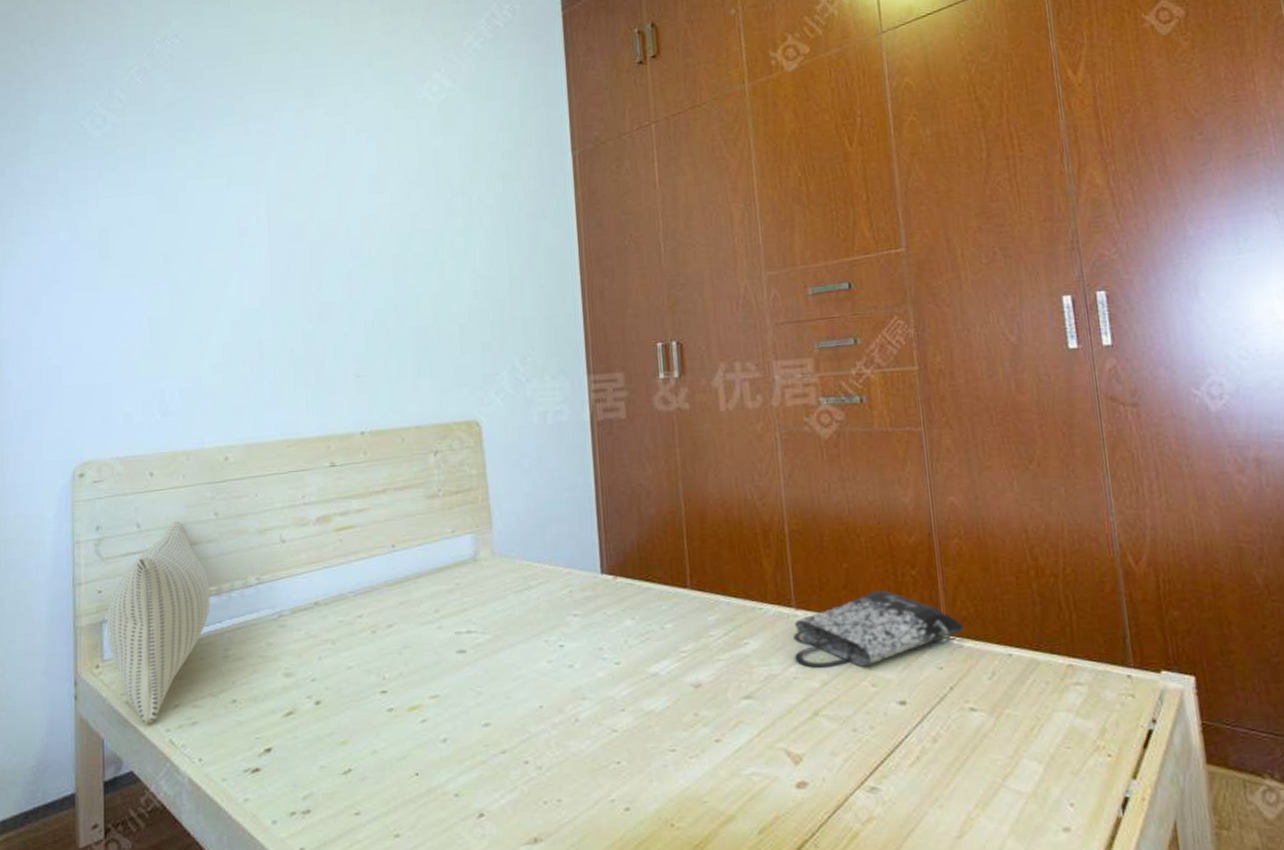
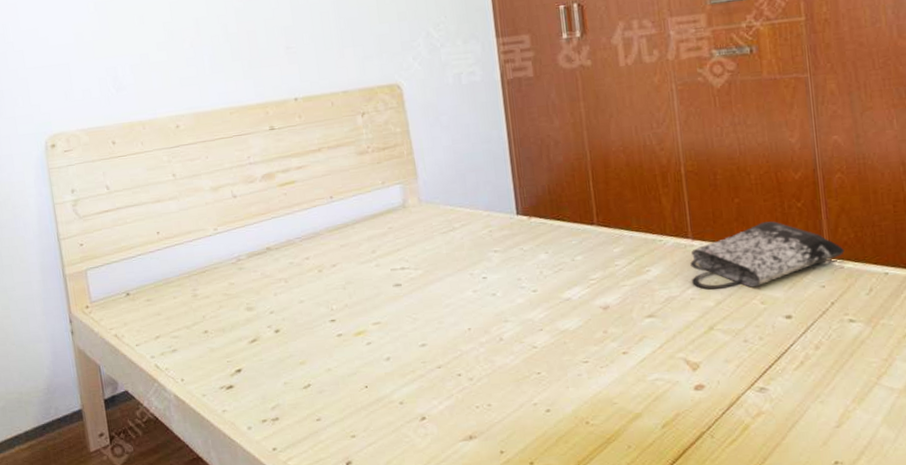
pillow: present [106,522,210,725] -> none [90,183,177,353]

